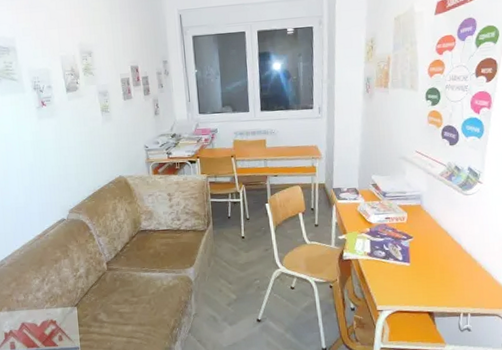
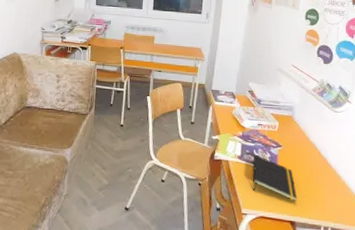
notepad: none [384,250,434,292] -> present [253,155,298,201]

